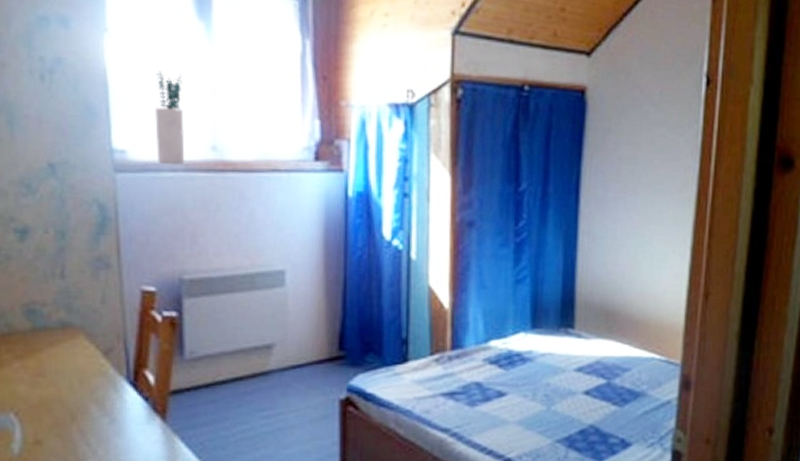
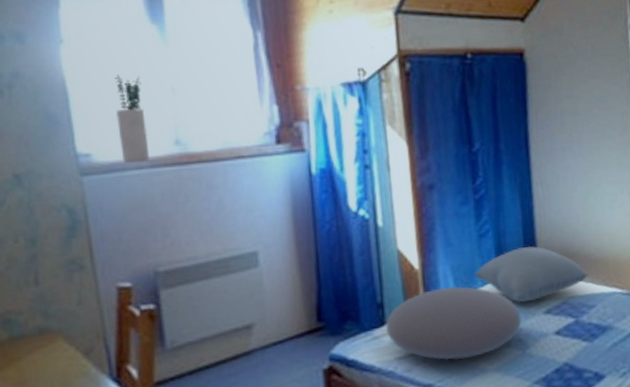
cushion: none [407,331,551,408] -> present [385,286,522,361]
pillow: none [506,298,627,357] -> present [474,246,588,303]

